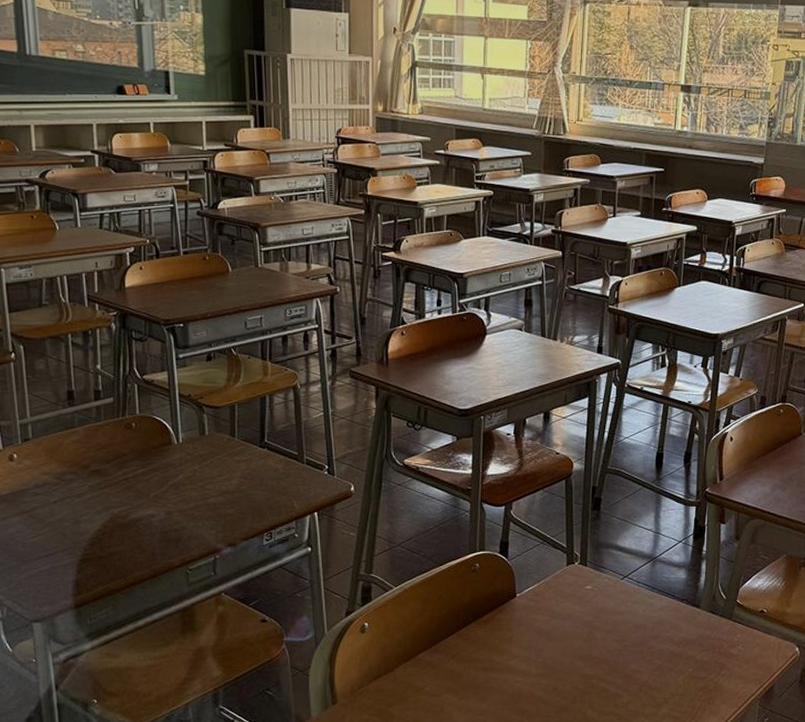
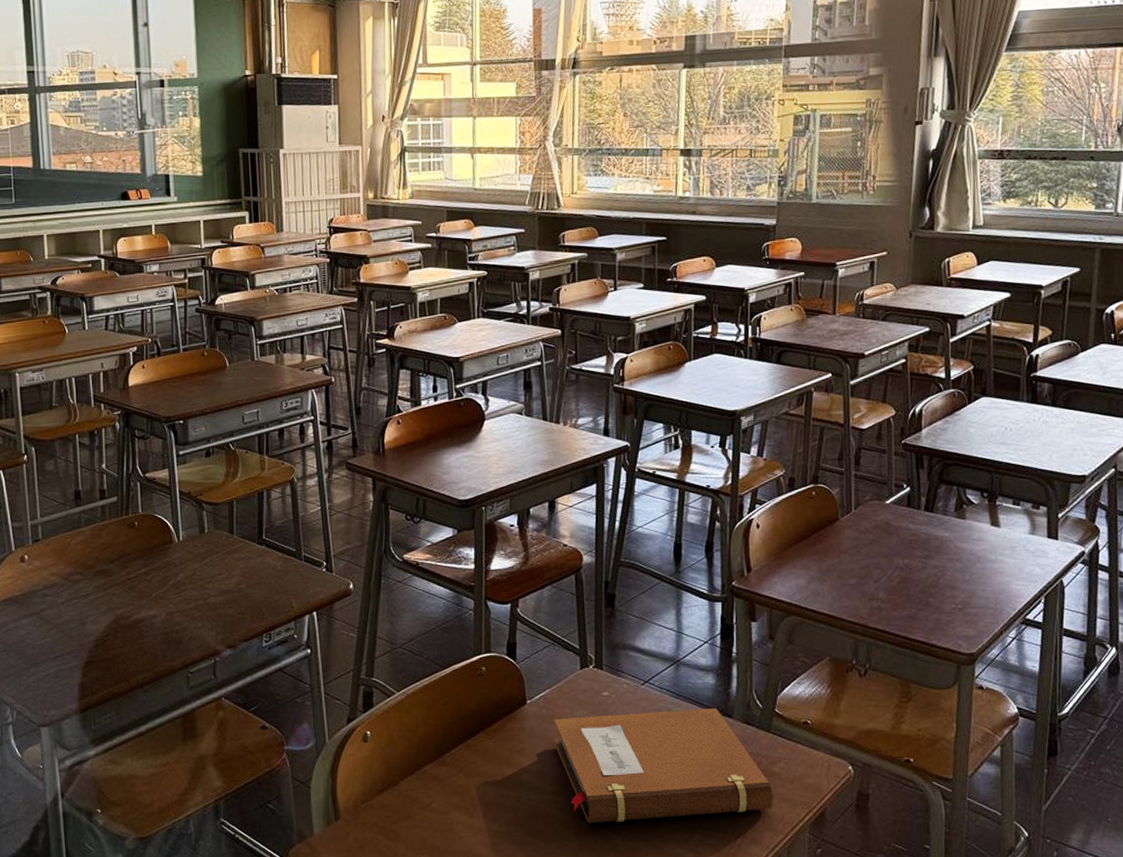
notebook: none [539,599,731,702] -> present [553,708,773,824]

